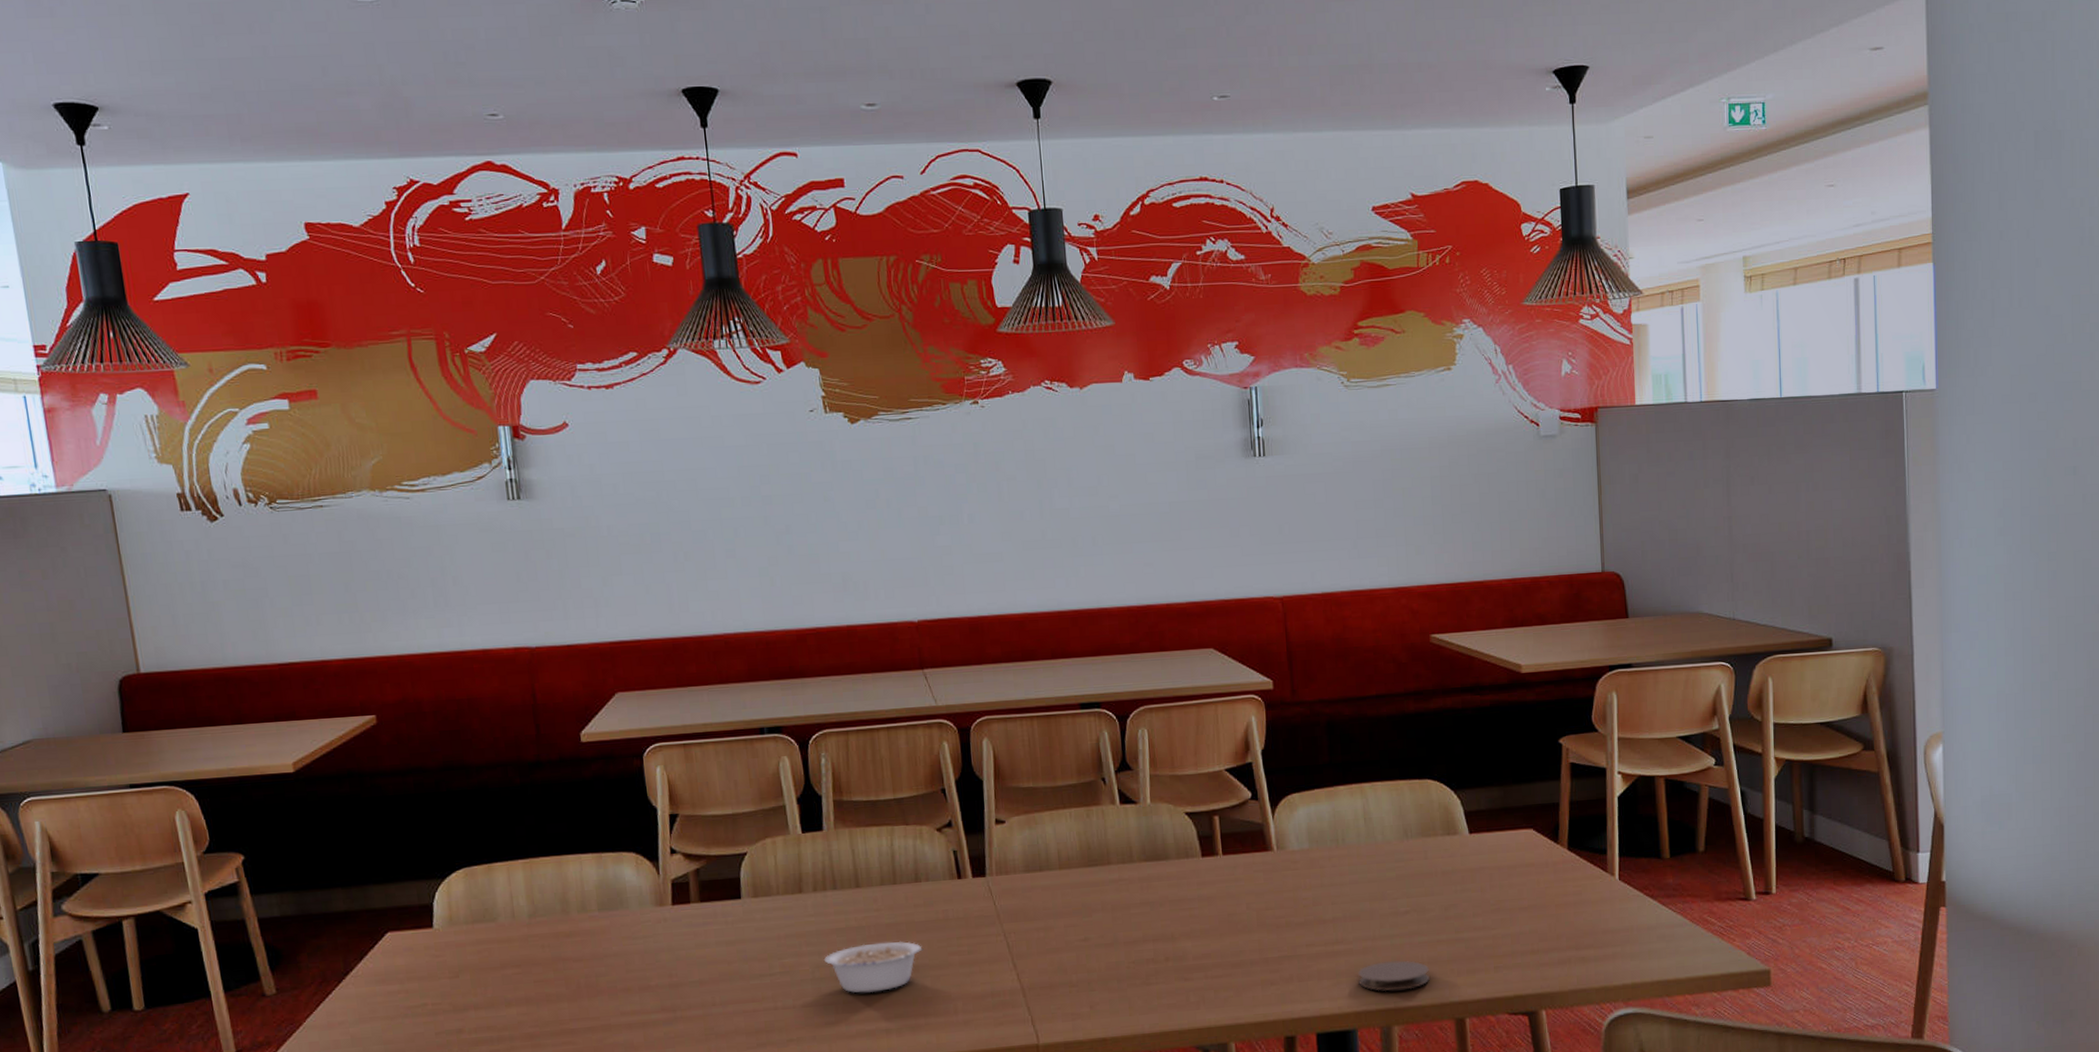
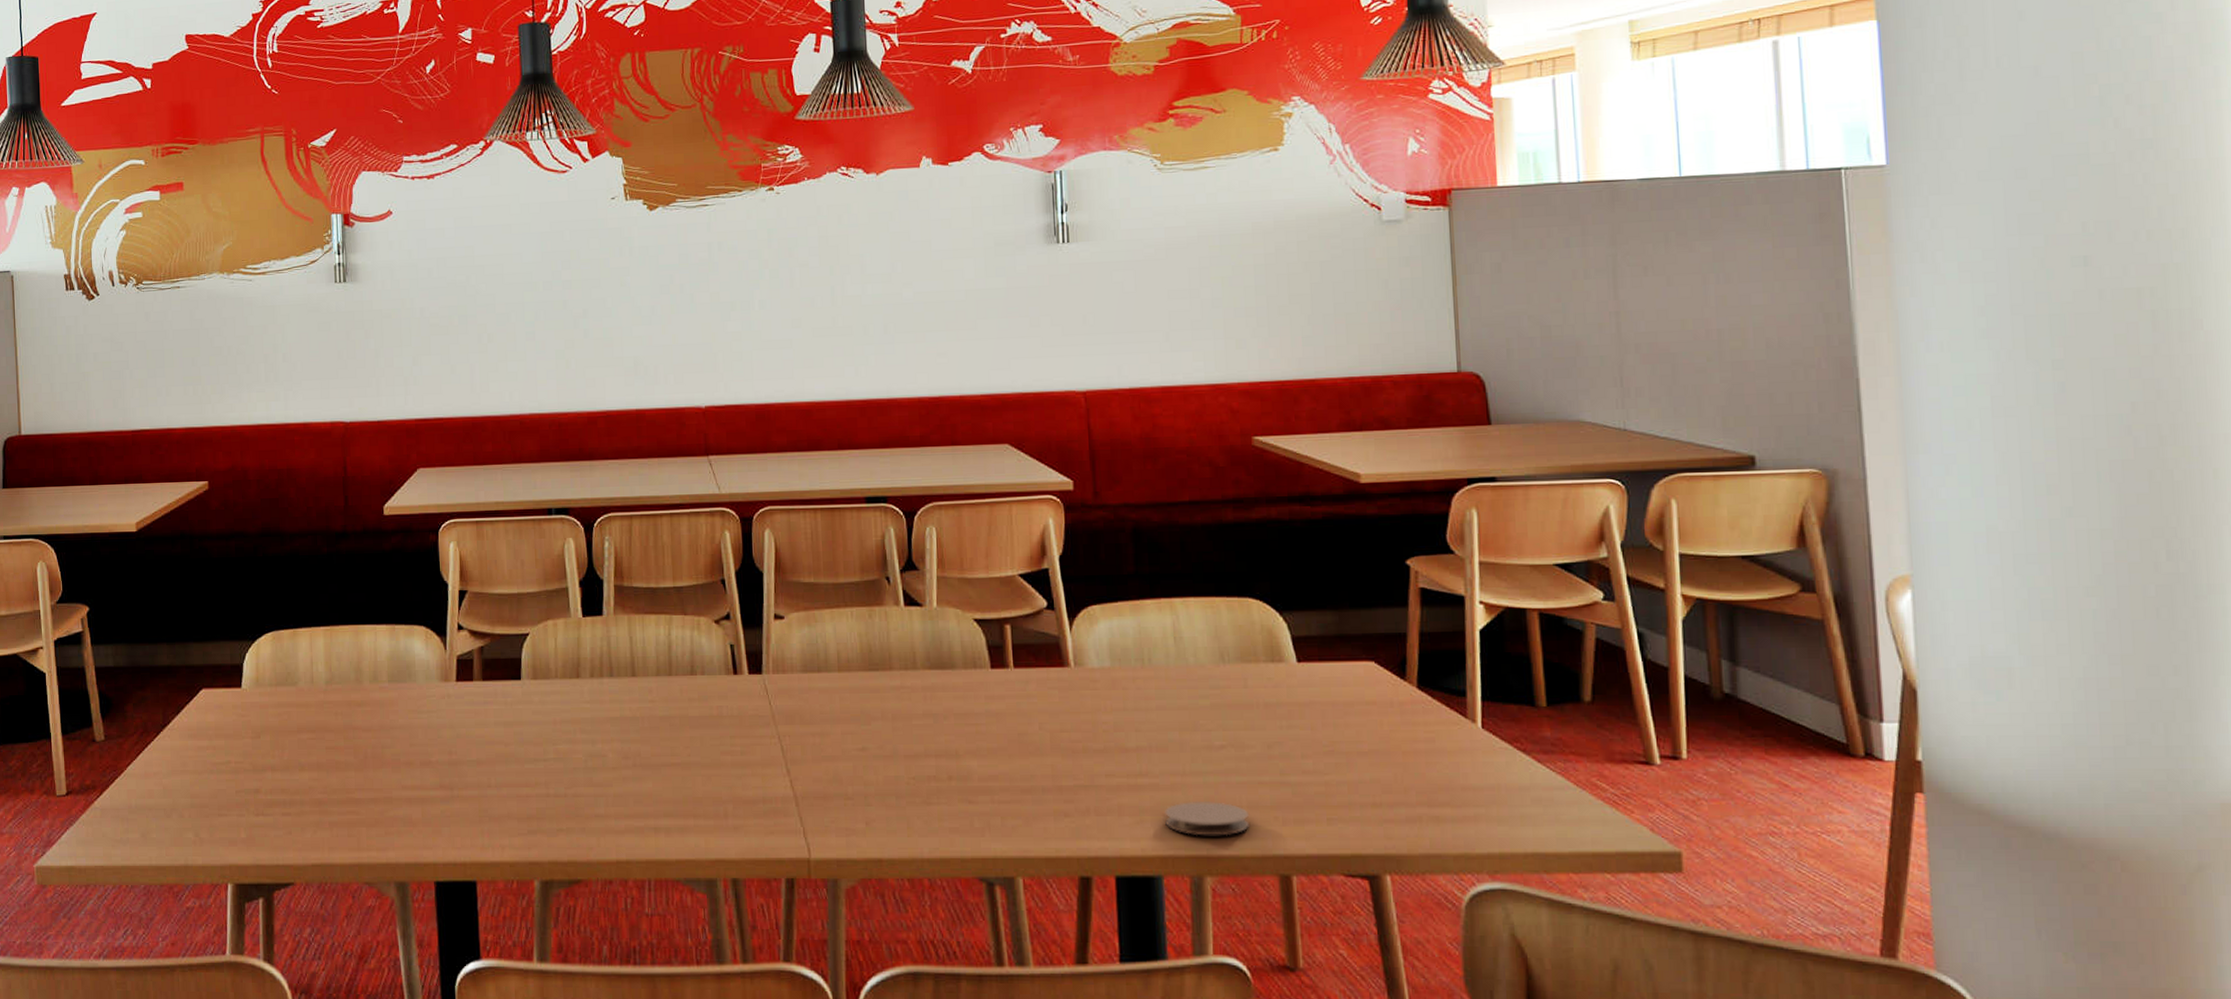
legume: present [823,941,924,993] -> none [597,735,696,787]

